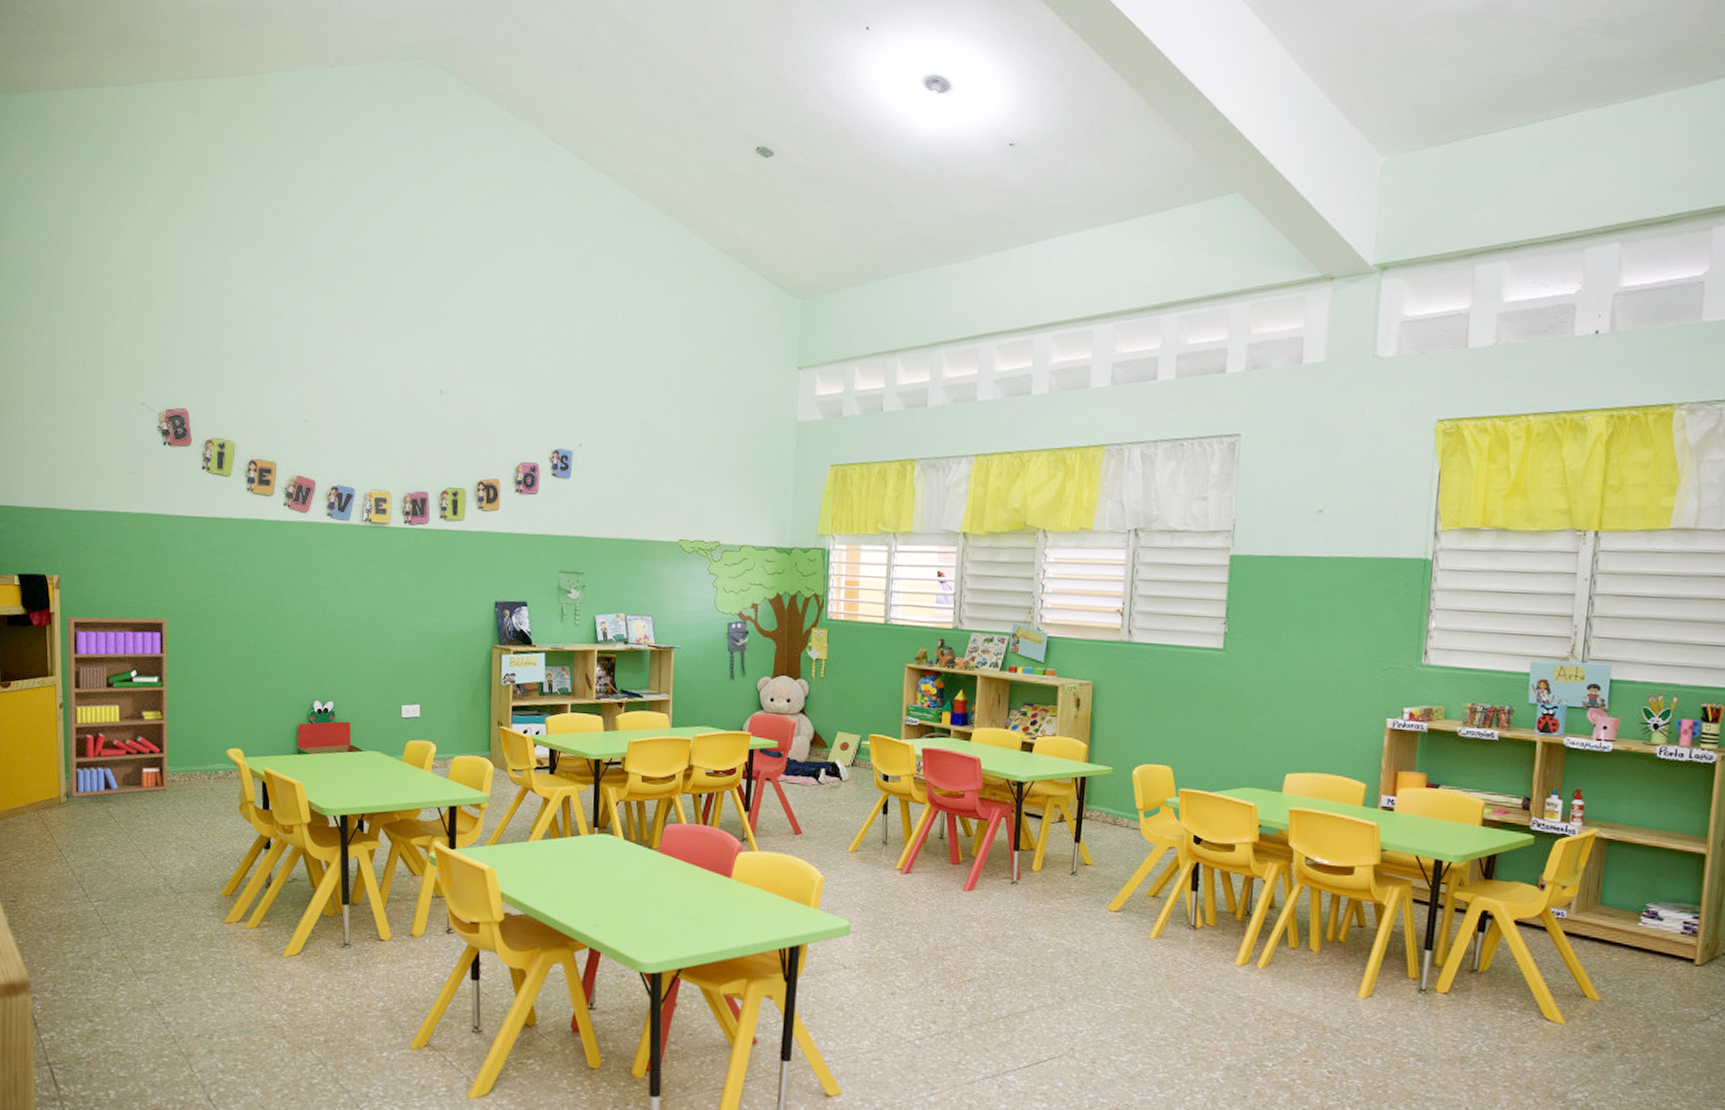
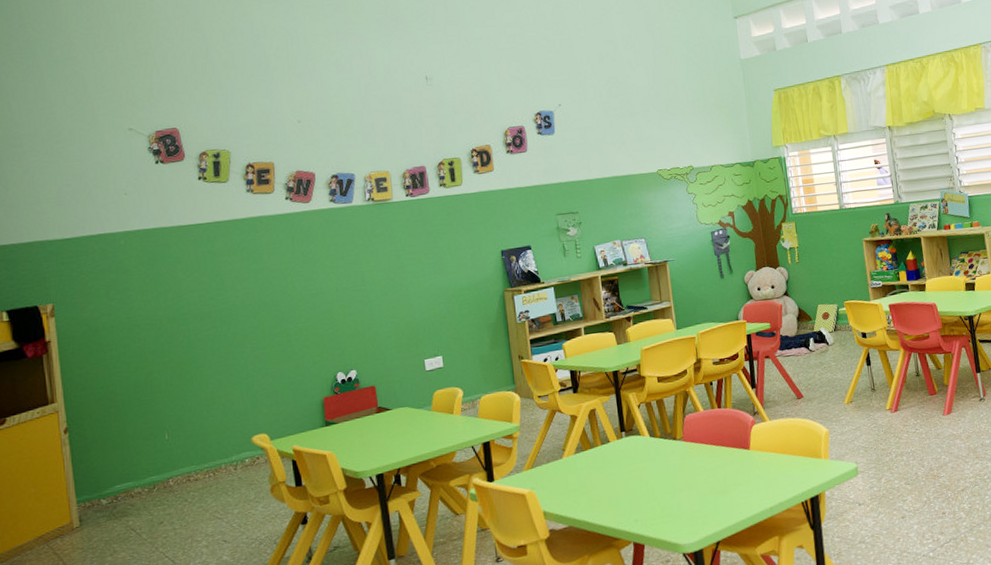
bookshelf: present [66,616,168,797] -> none [65,324,191,519]

